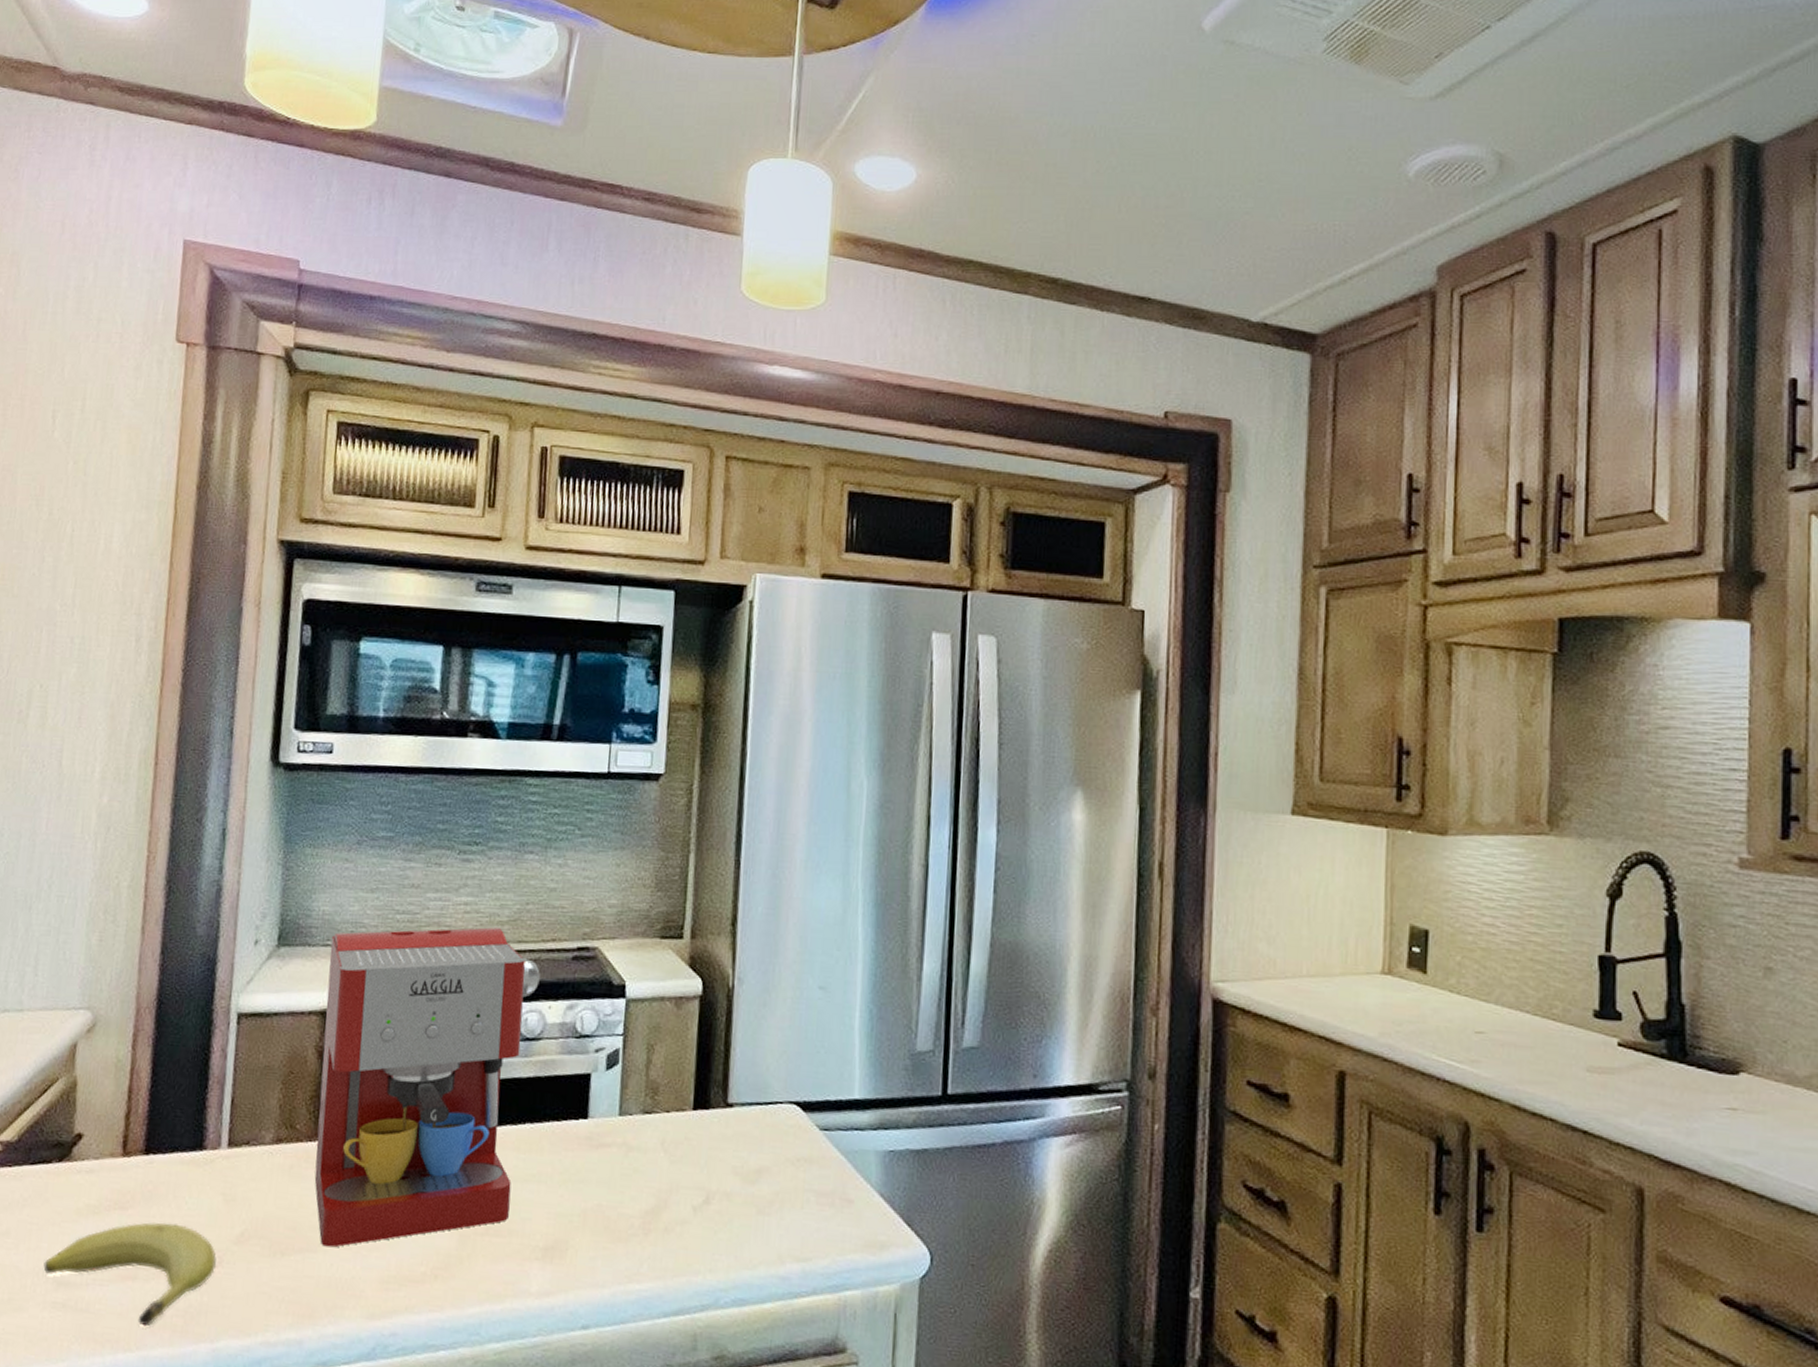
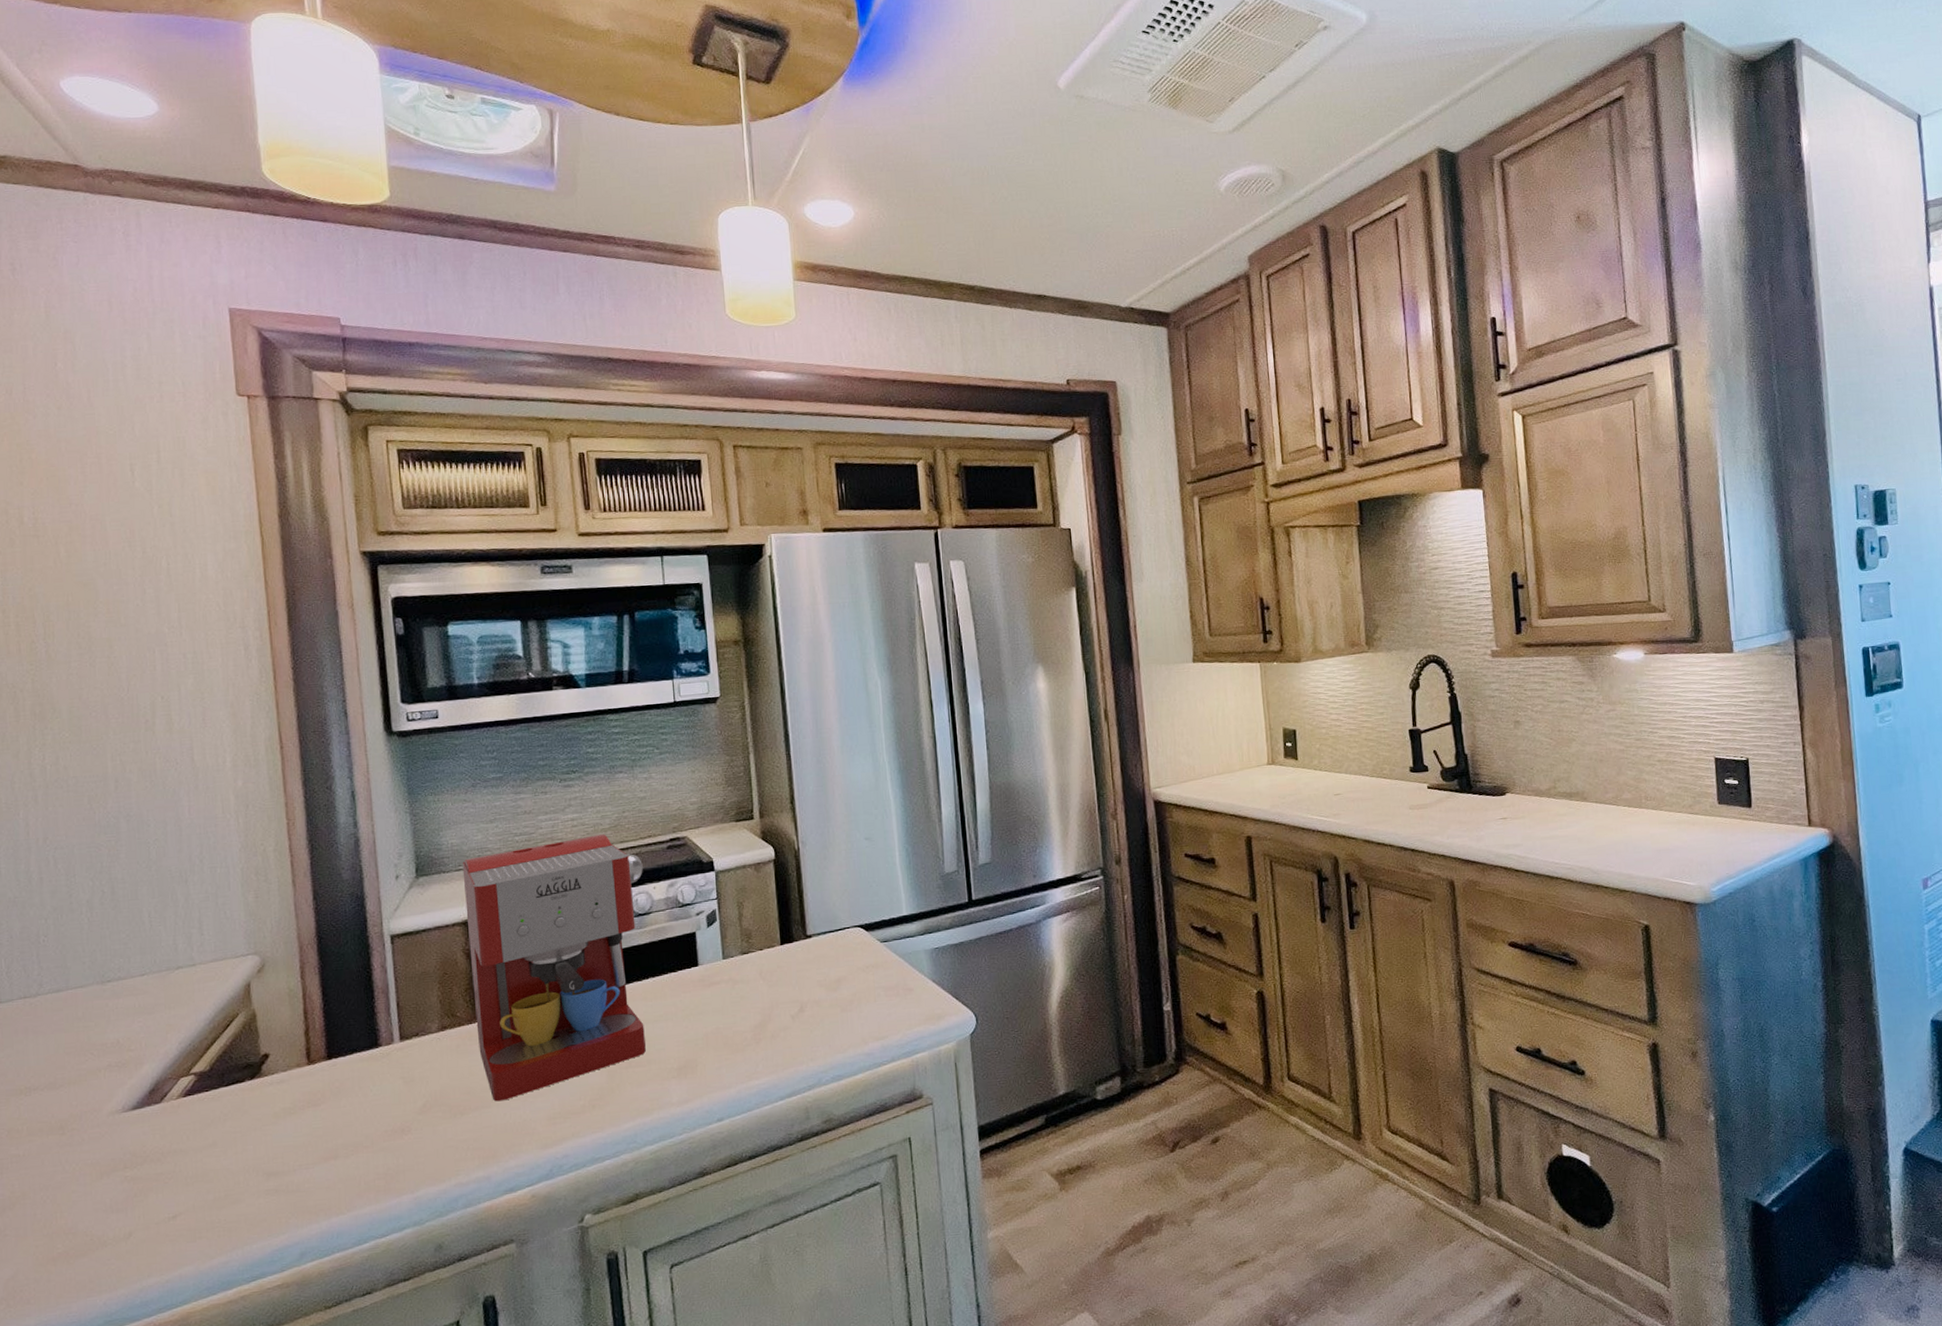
fruit: present [43,1222,217,1327] -> none [252,1108,407,1193]

